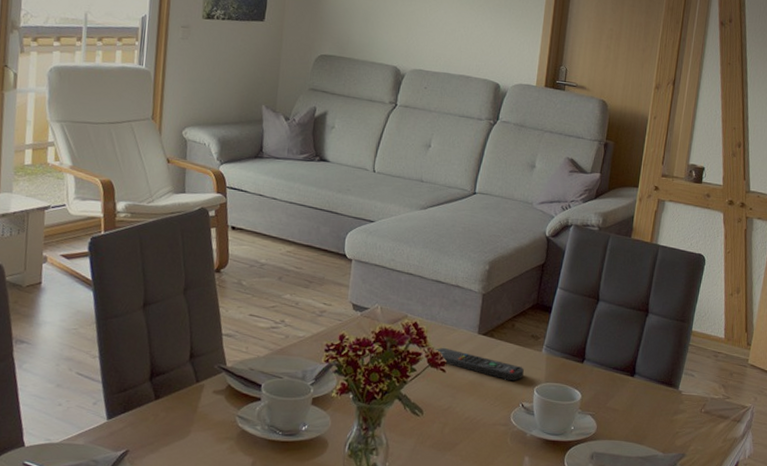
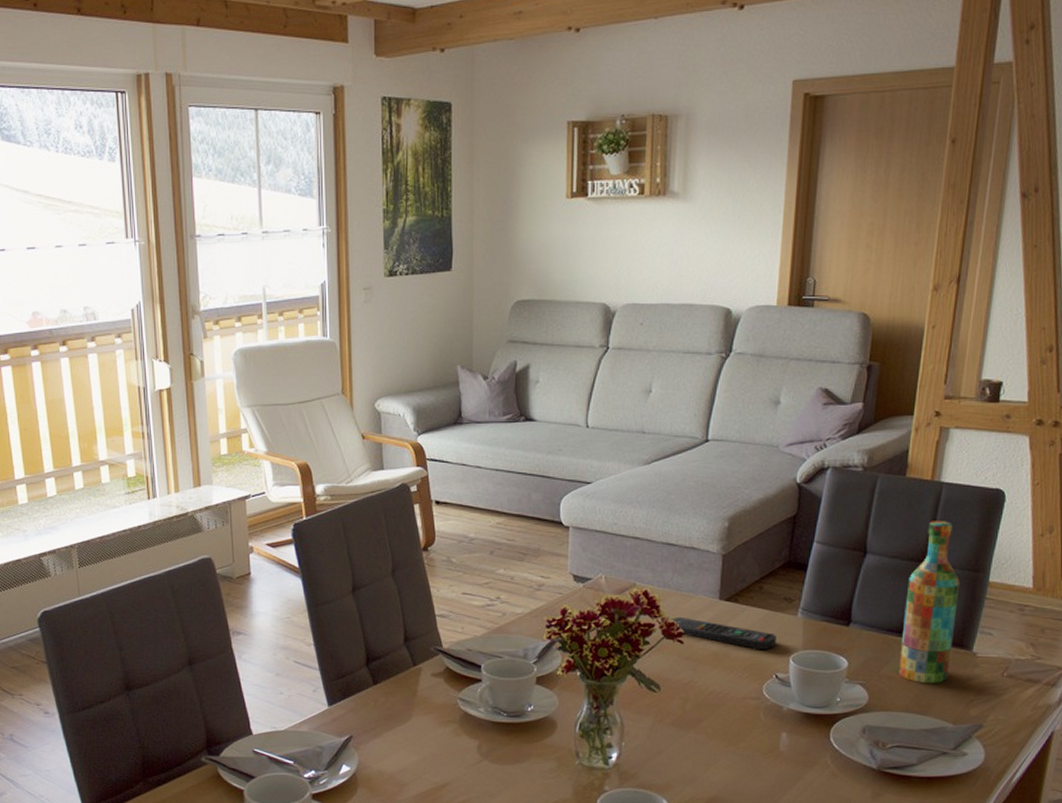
wine bottle: none [621,276,670,417] -> present [898,521,959,684]

